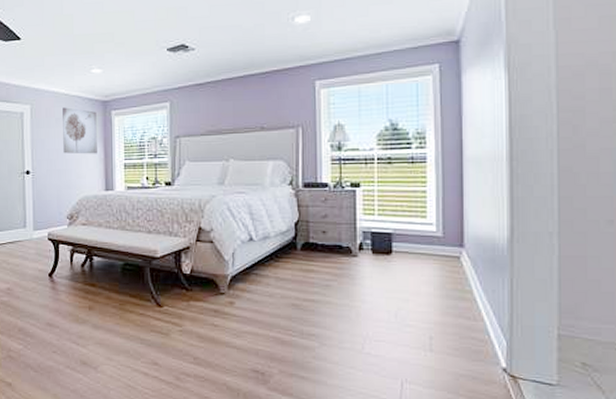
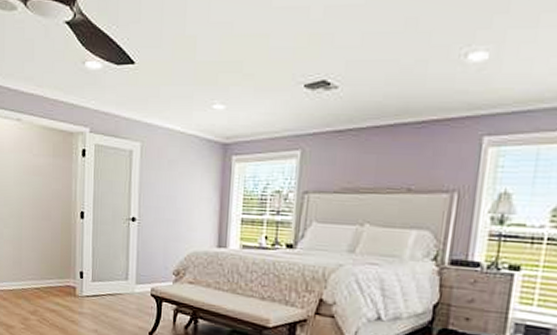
wall art: present [63,107,97,154] -> none [174,148,215,205]

